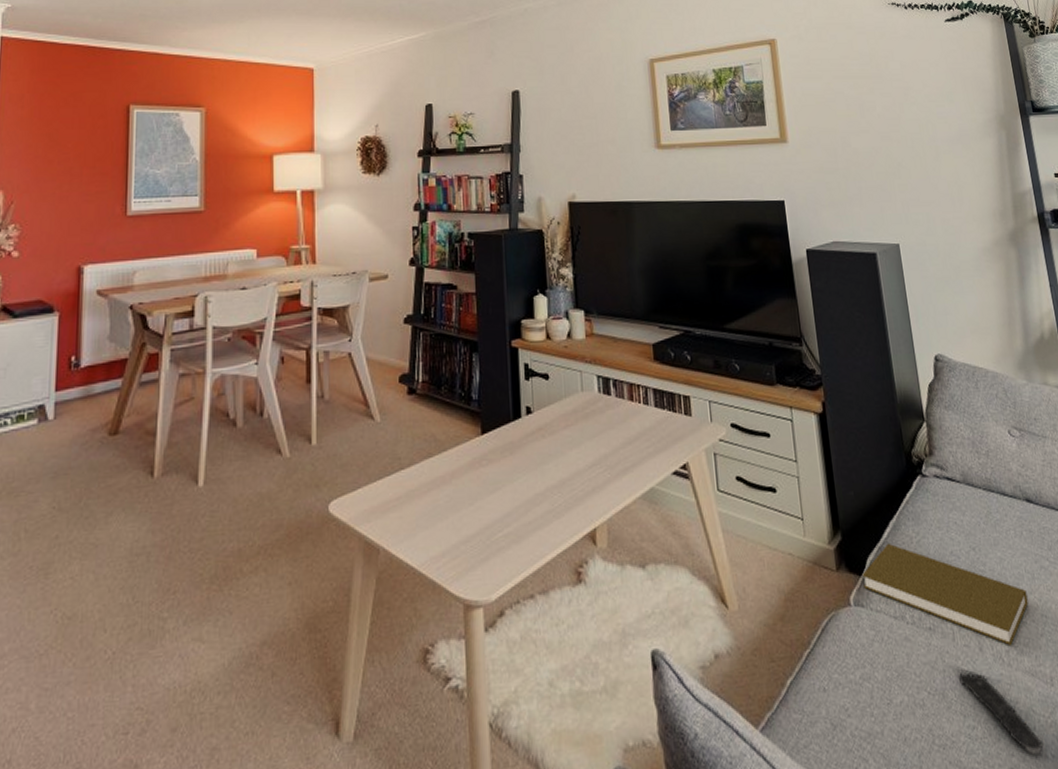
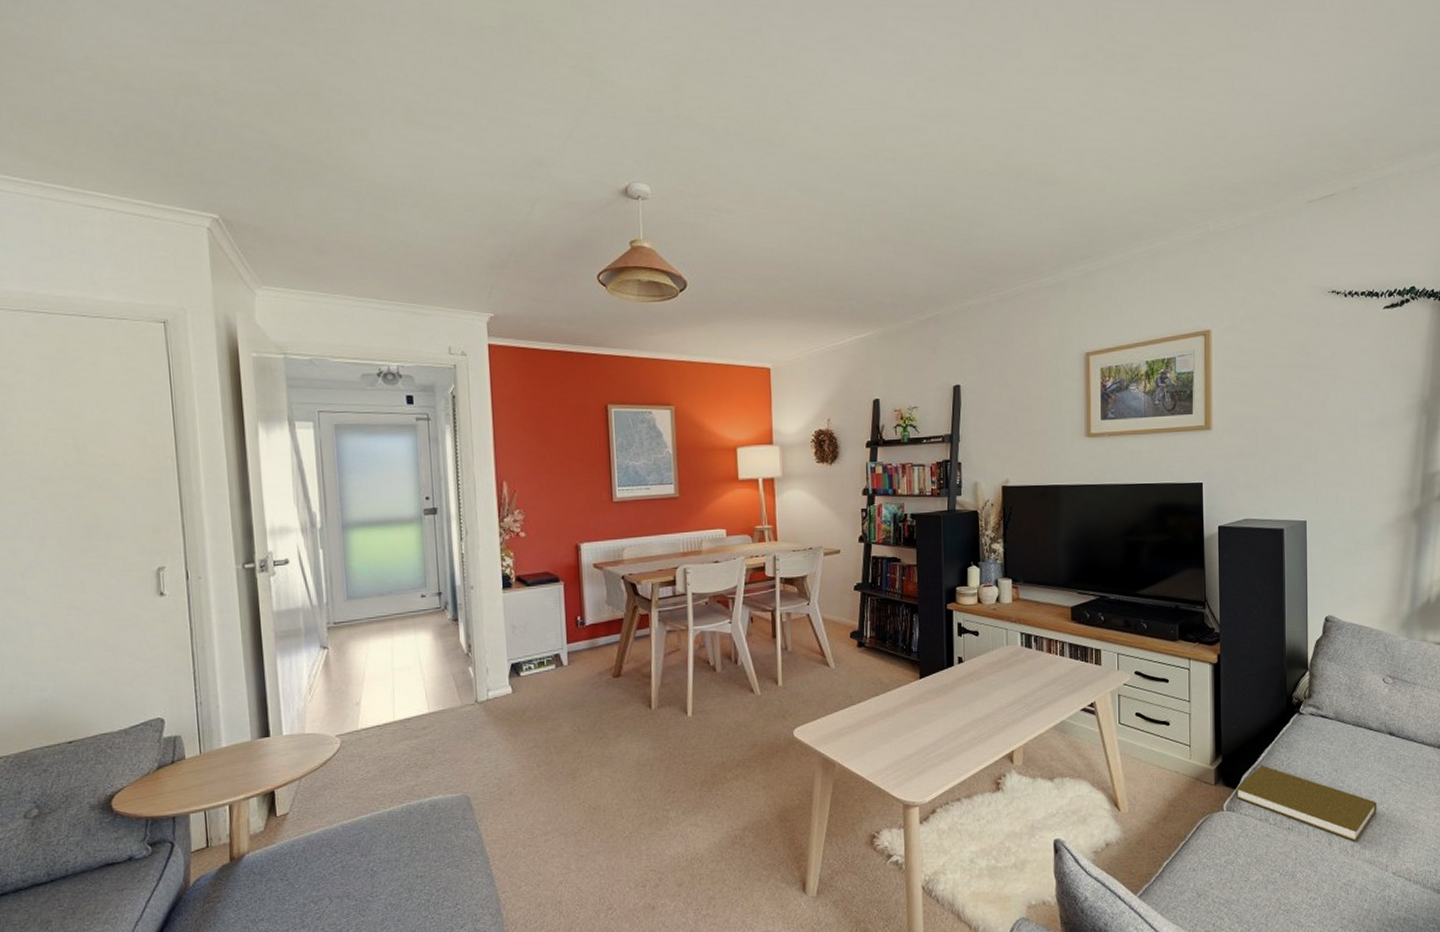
remote control: present [959,672,1044,756] -> none [1308,860,1371,919]

